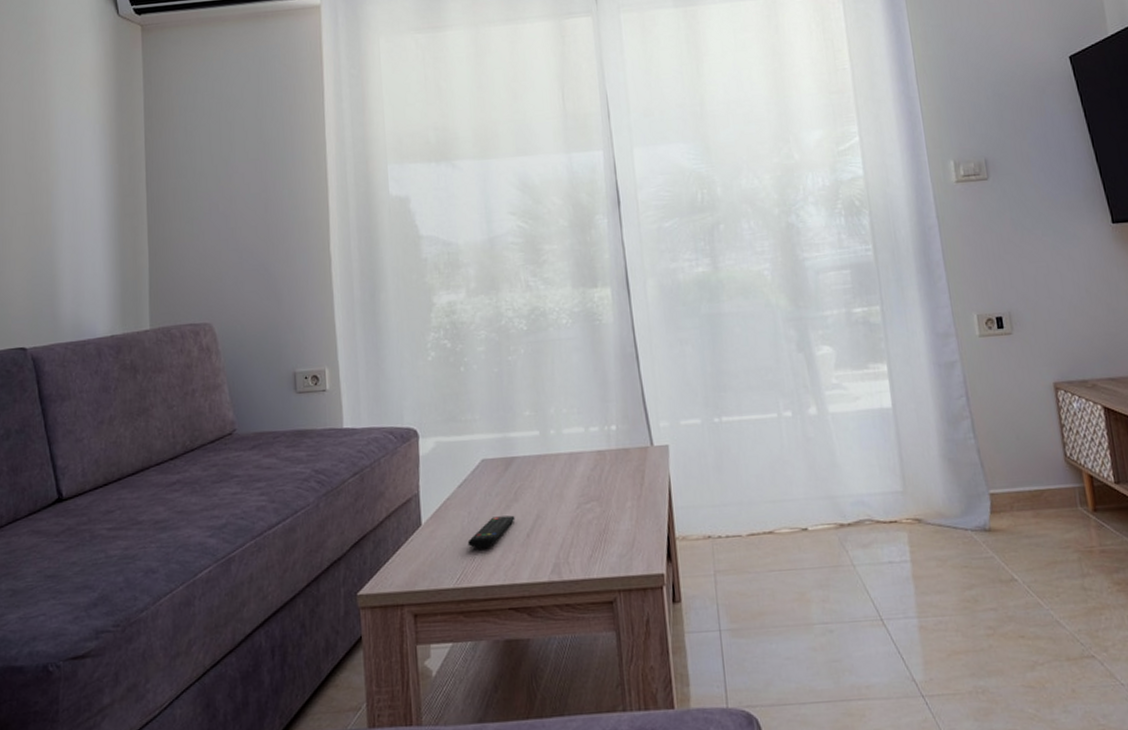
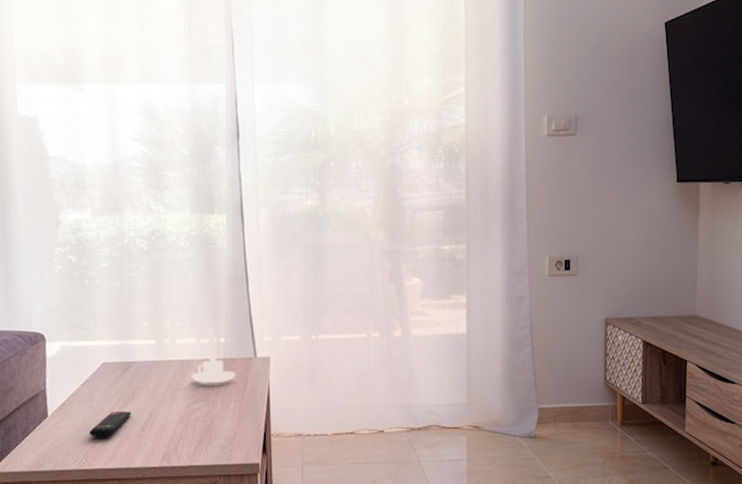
candle holder: none [581,410,631,479] -> present [192,324,236,383]

